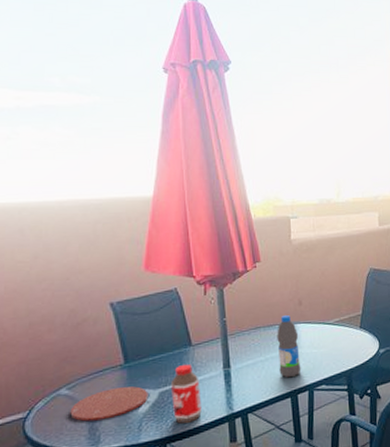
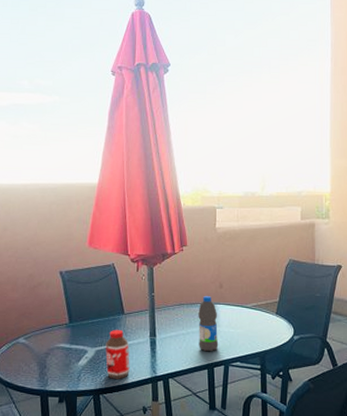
plate: present [70,386,148,422] -> none [26,342,87,367]

